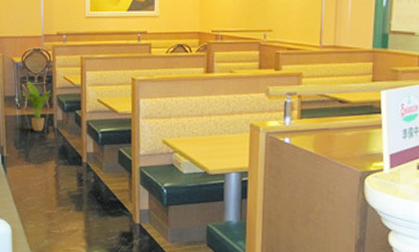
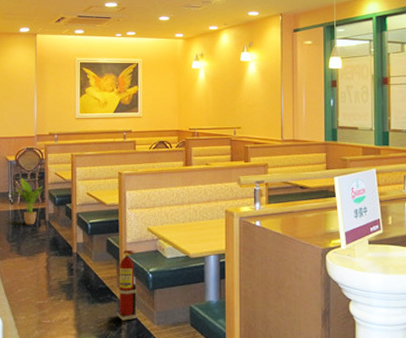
fire extinguisher: none [128,162,151,236] -> present [117,250,137,321]

